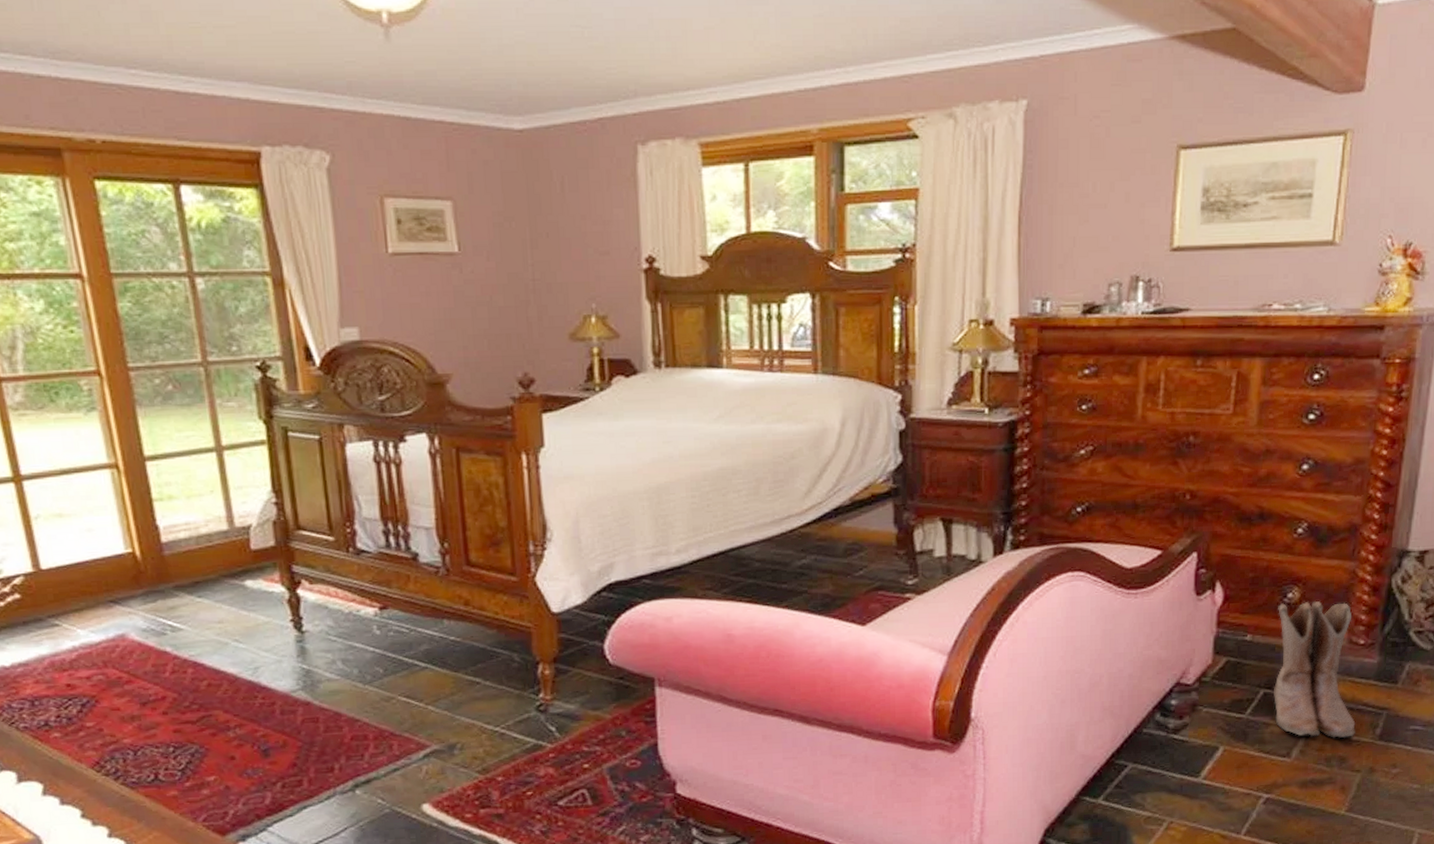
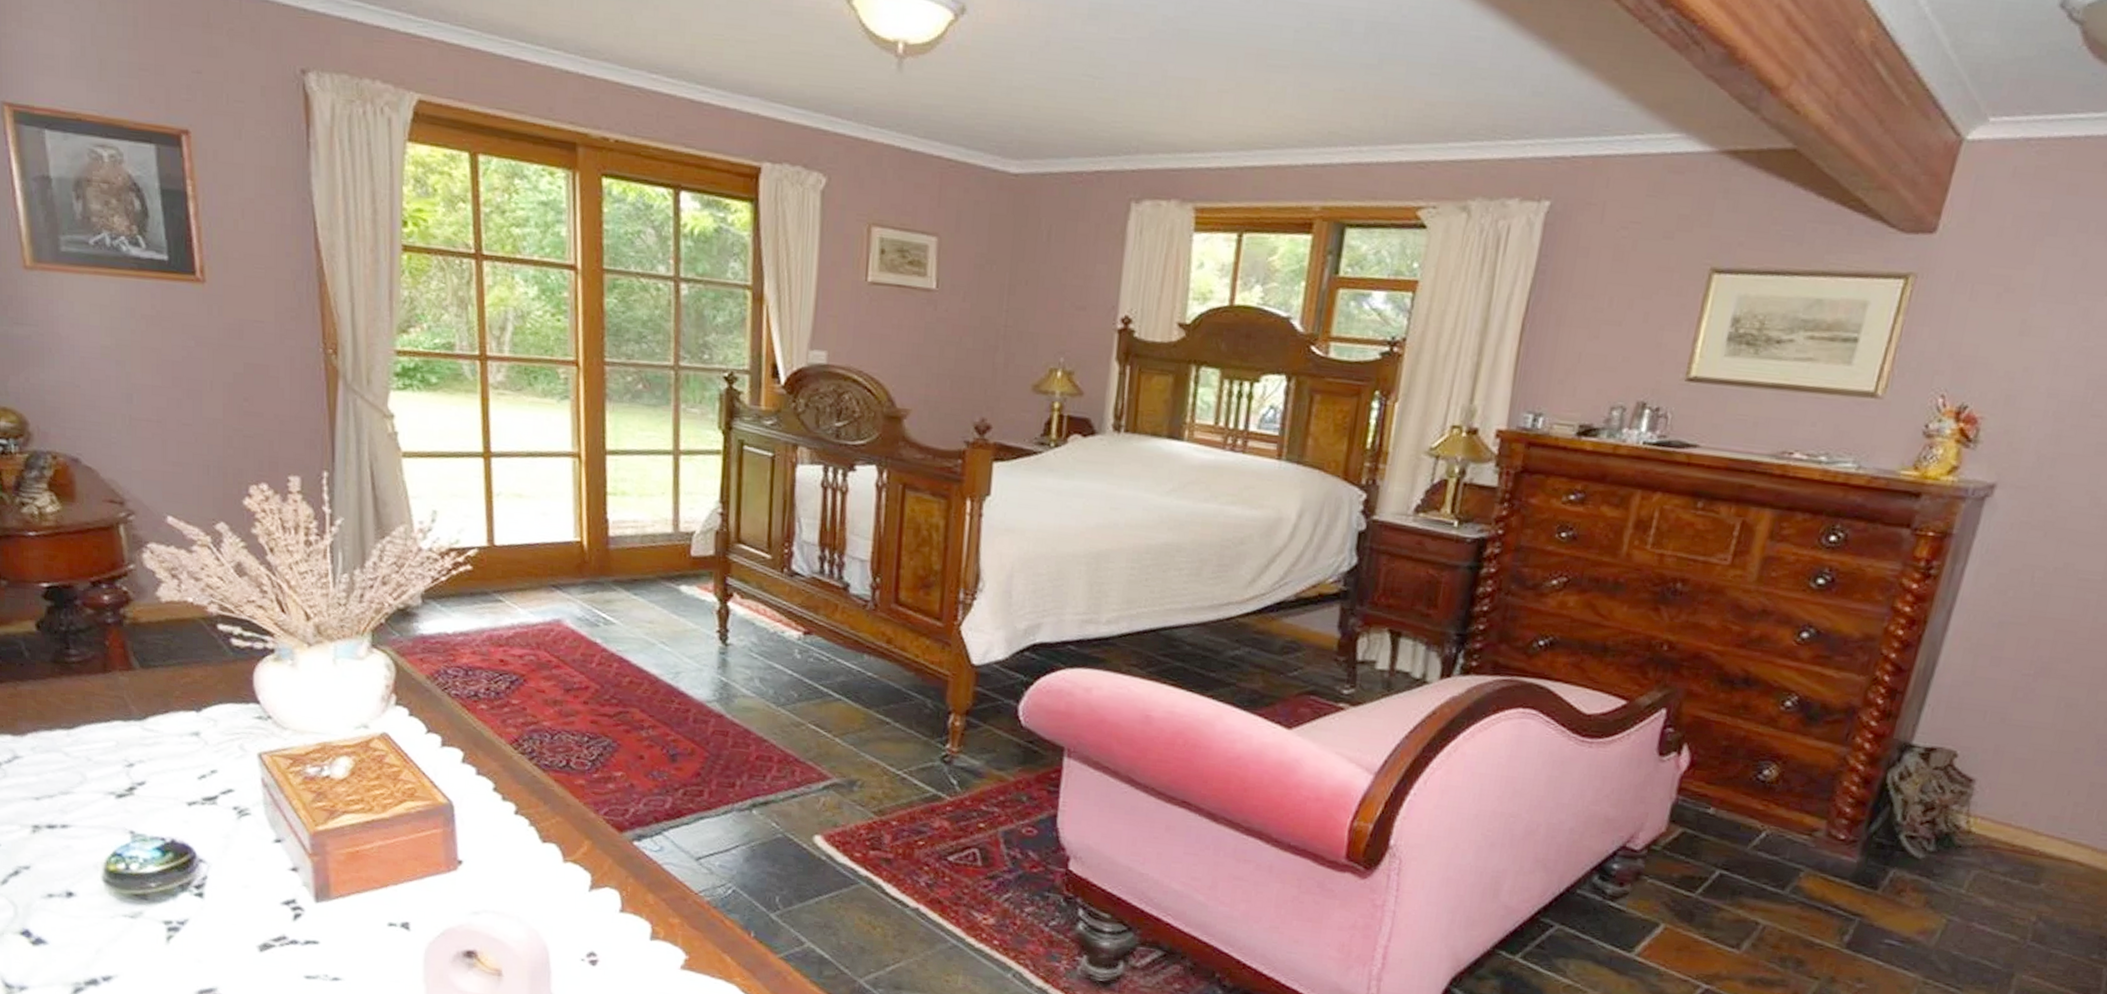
boots: present [1274,601,1356,738] -> none [1728,779,1836,940]

